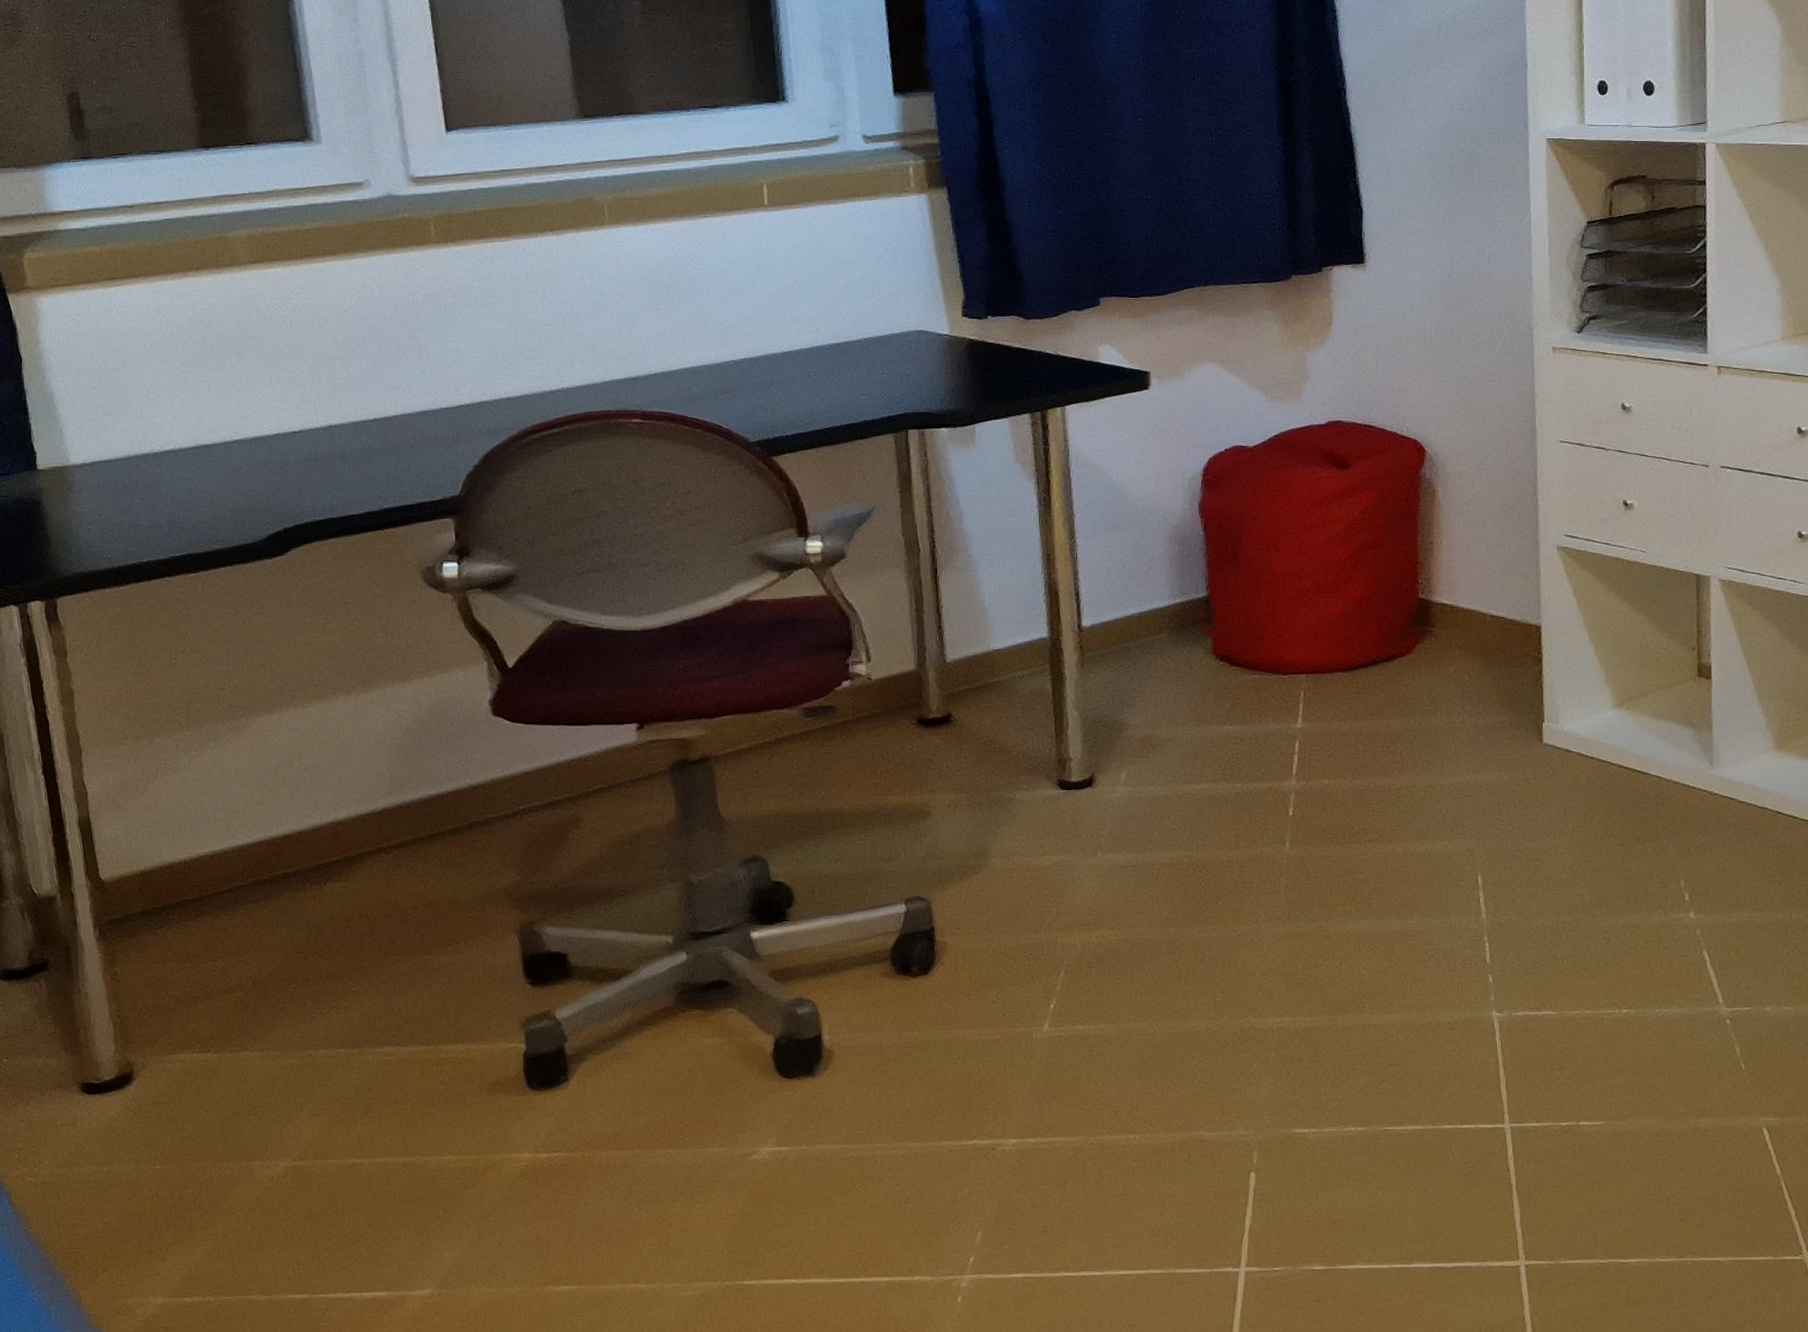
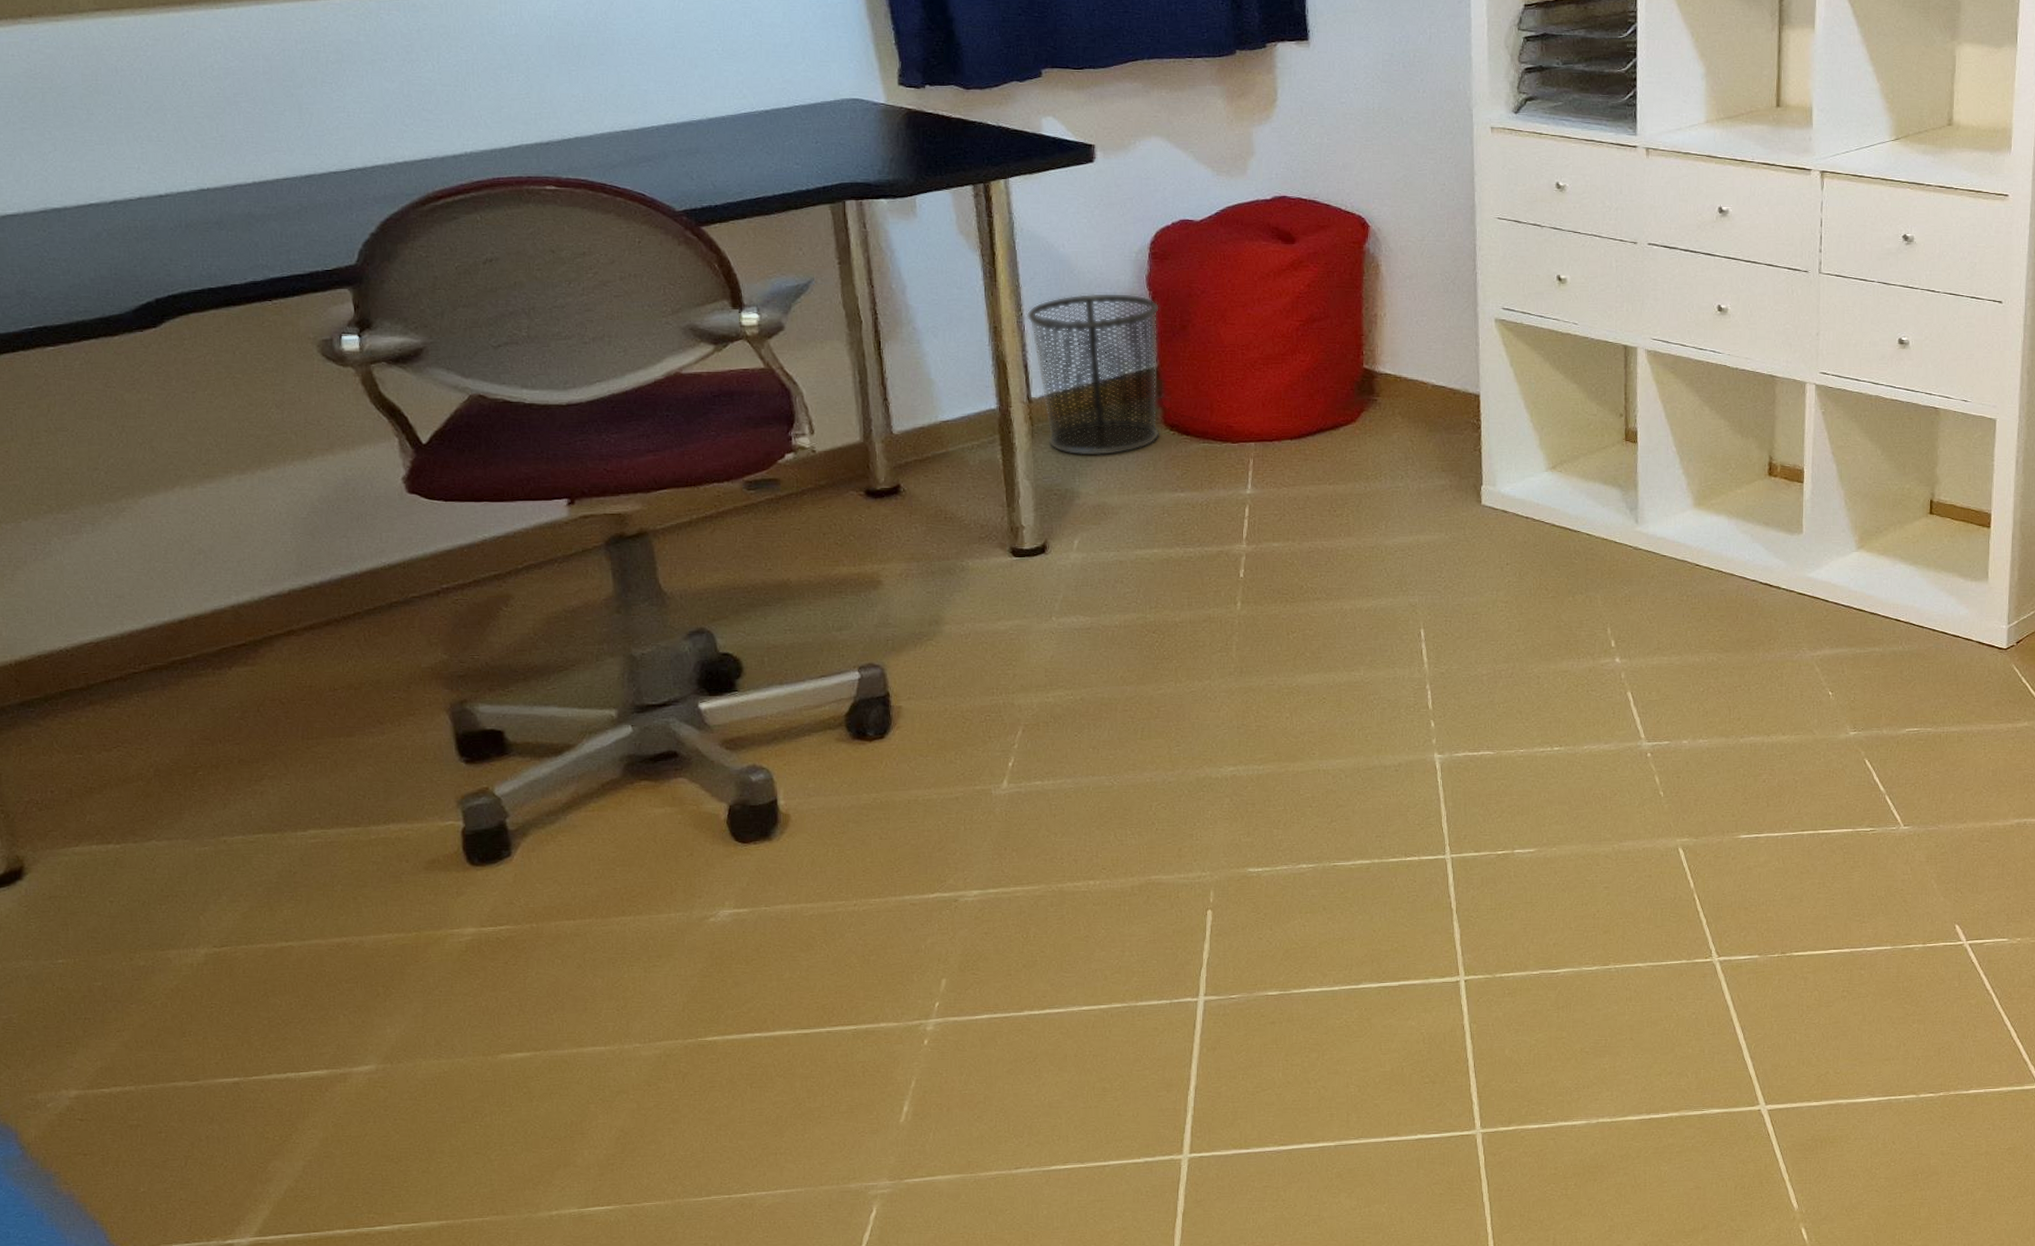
waste bin: none [1079,520,1211,686] -> present [1026,292,1160,456]

